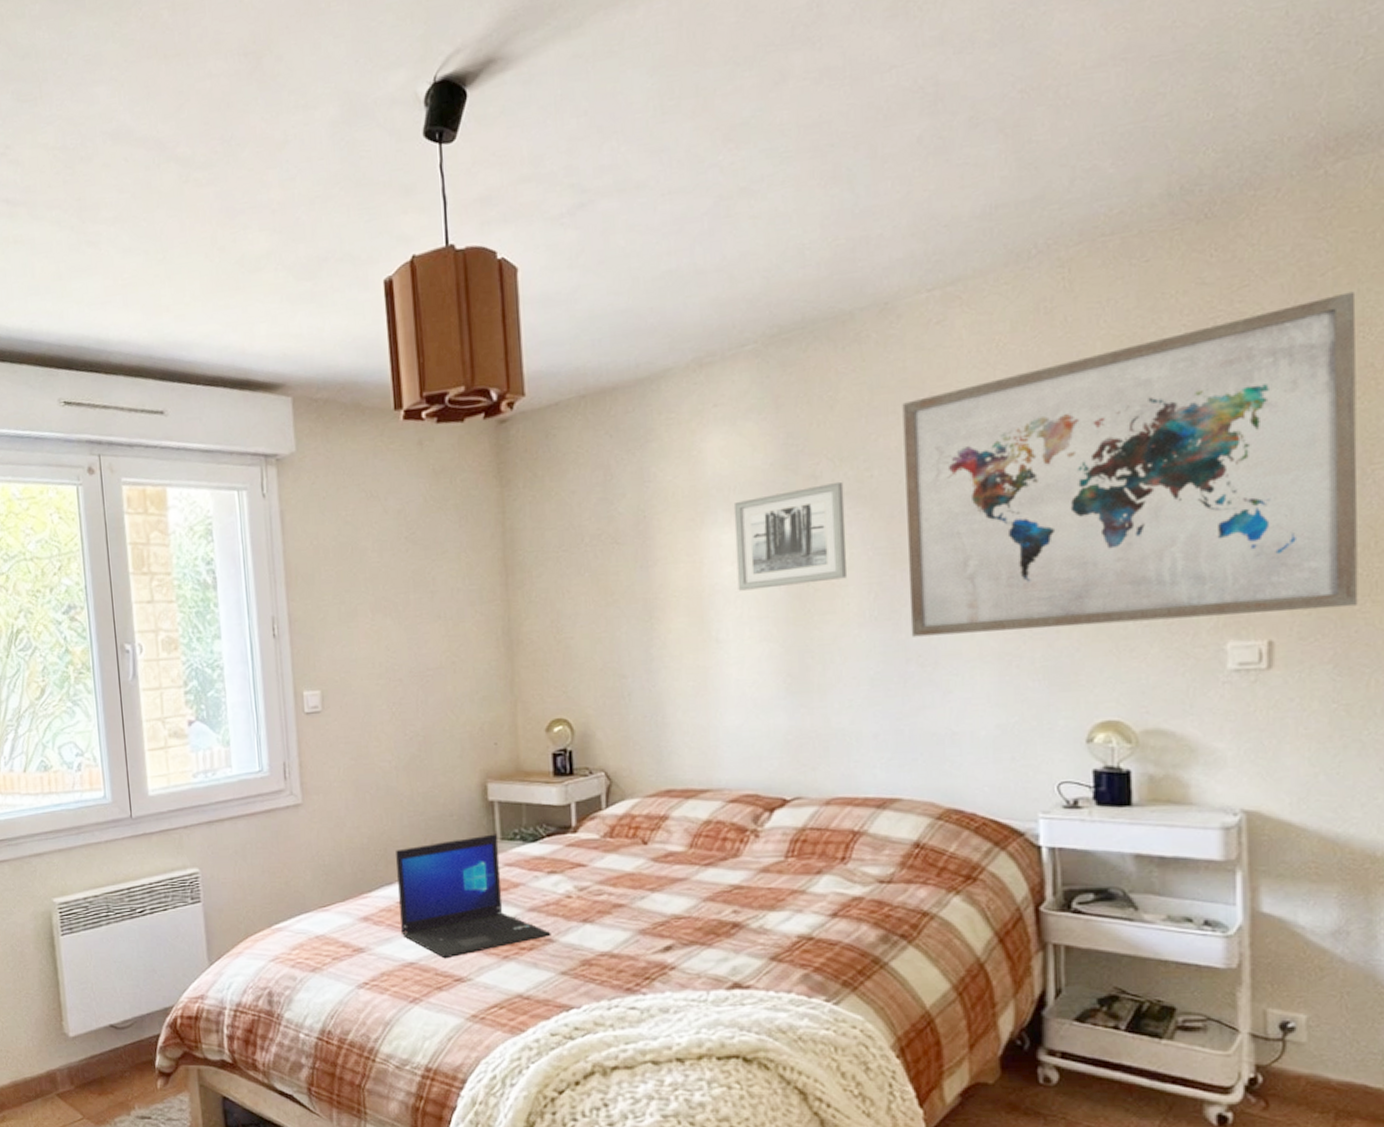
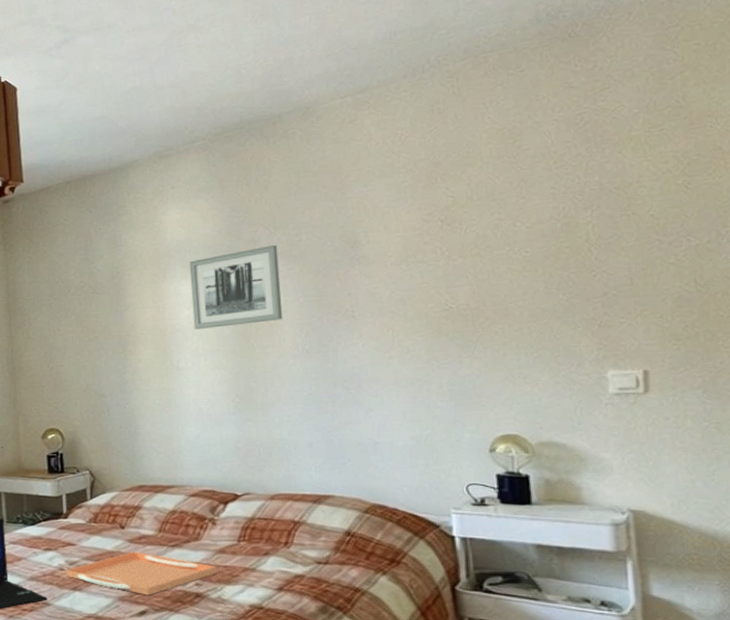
serving tray: none [573,872,759,927] -> present [65,551,217,596]
wall art: present [902,291,1358,637] -> none [323,91,722,366]

